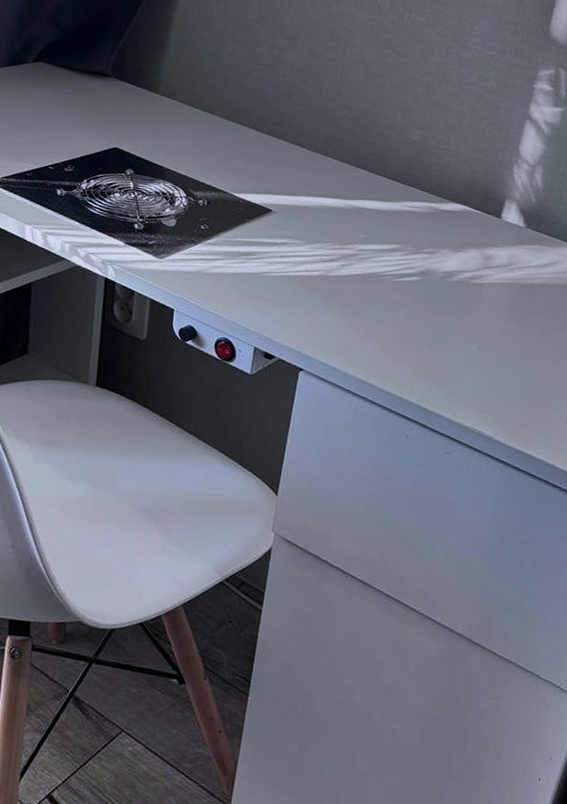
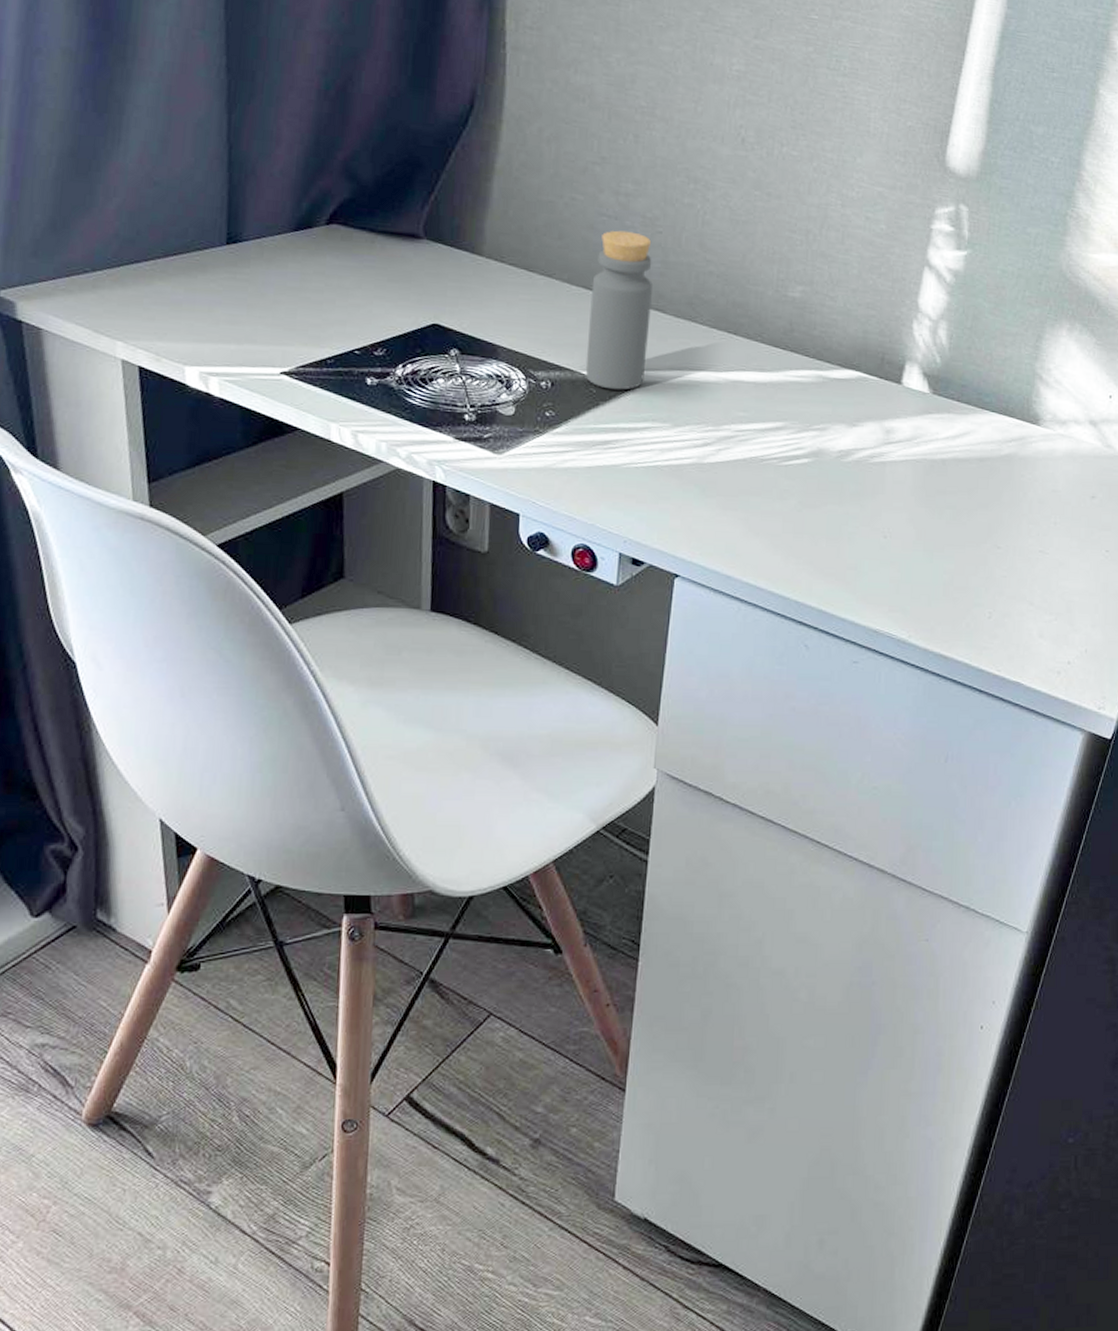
bottle: none [235,77,298,211] -> present [585,230,652,390]

